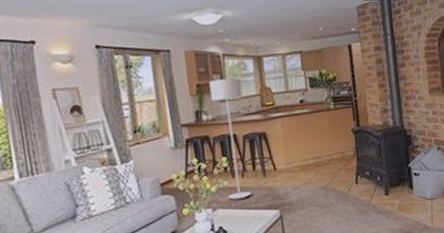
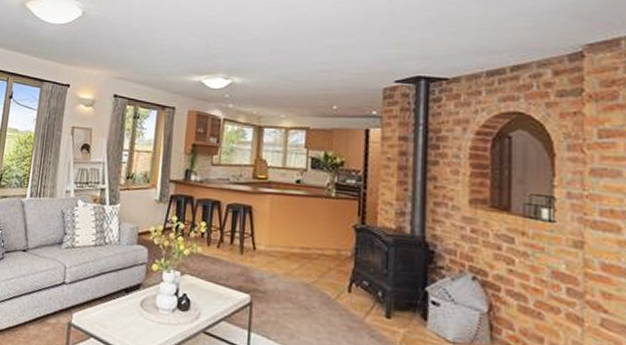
floor lamp: present [209,78,252,200] -> none [199,142,236,271]

